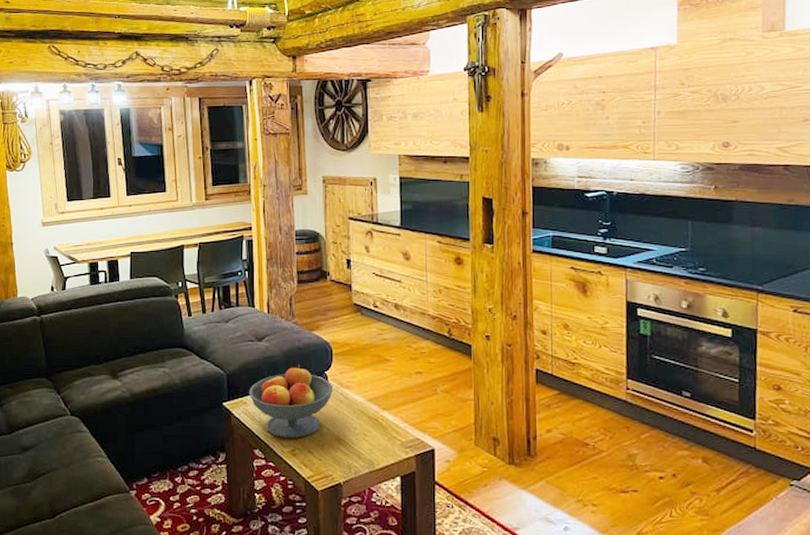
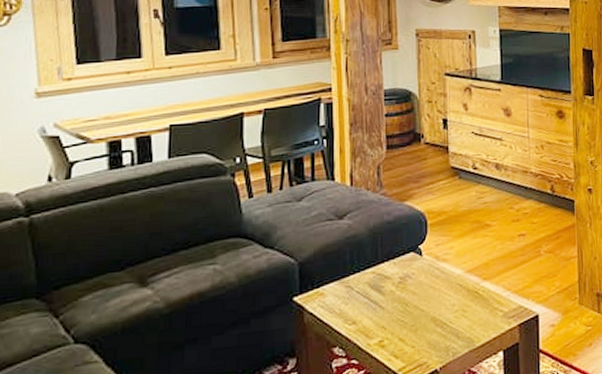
fruit bowl: present [249,365,333,438] -> none [327,241,427,329]

